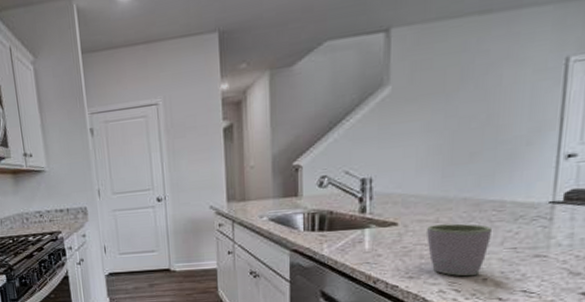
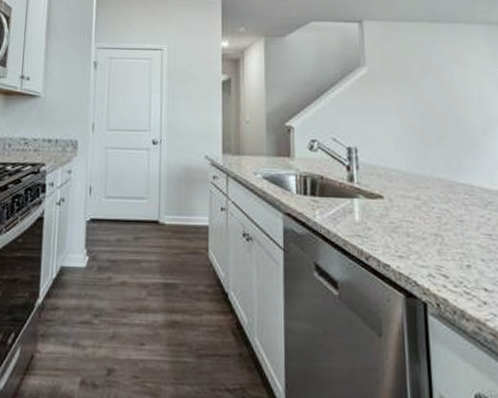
mug: present [427,223,492,277] -> none [410,202,468,261]

